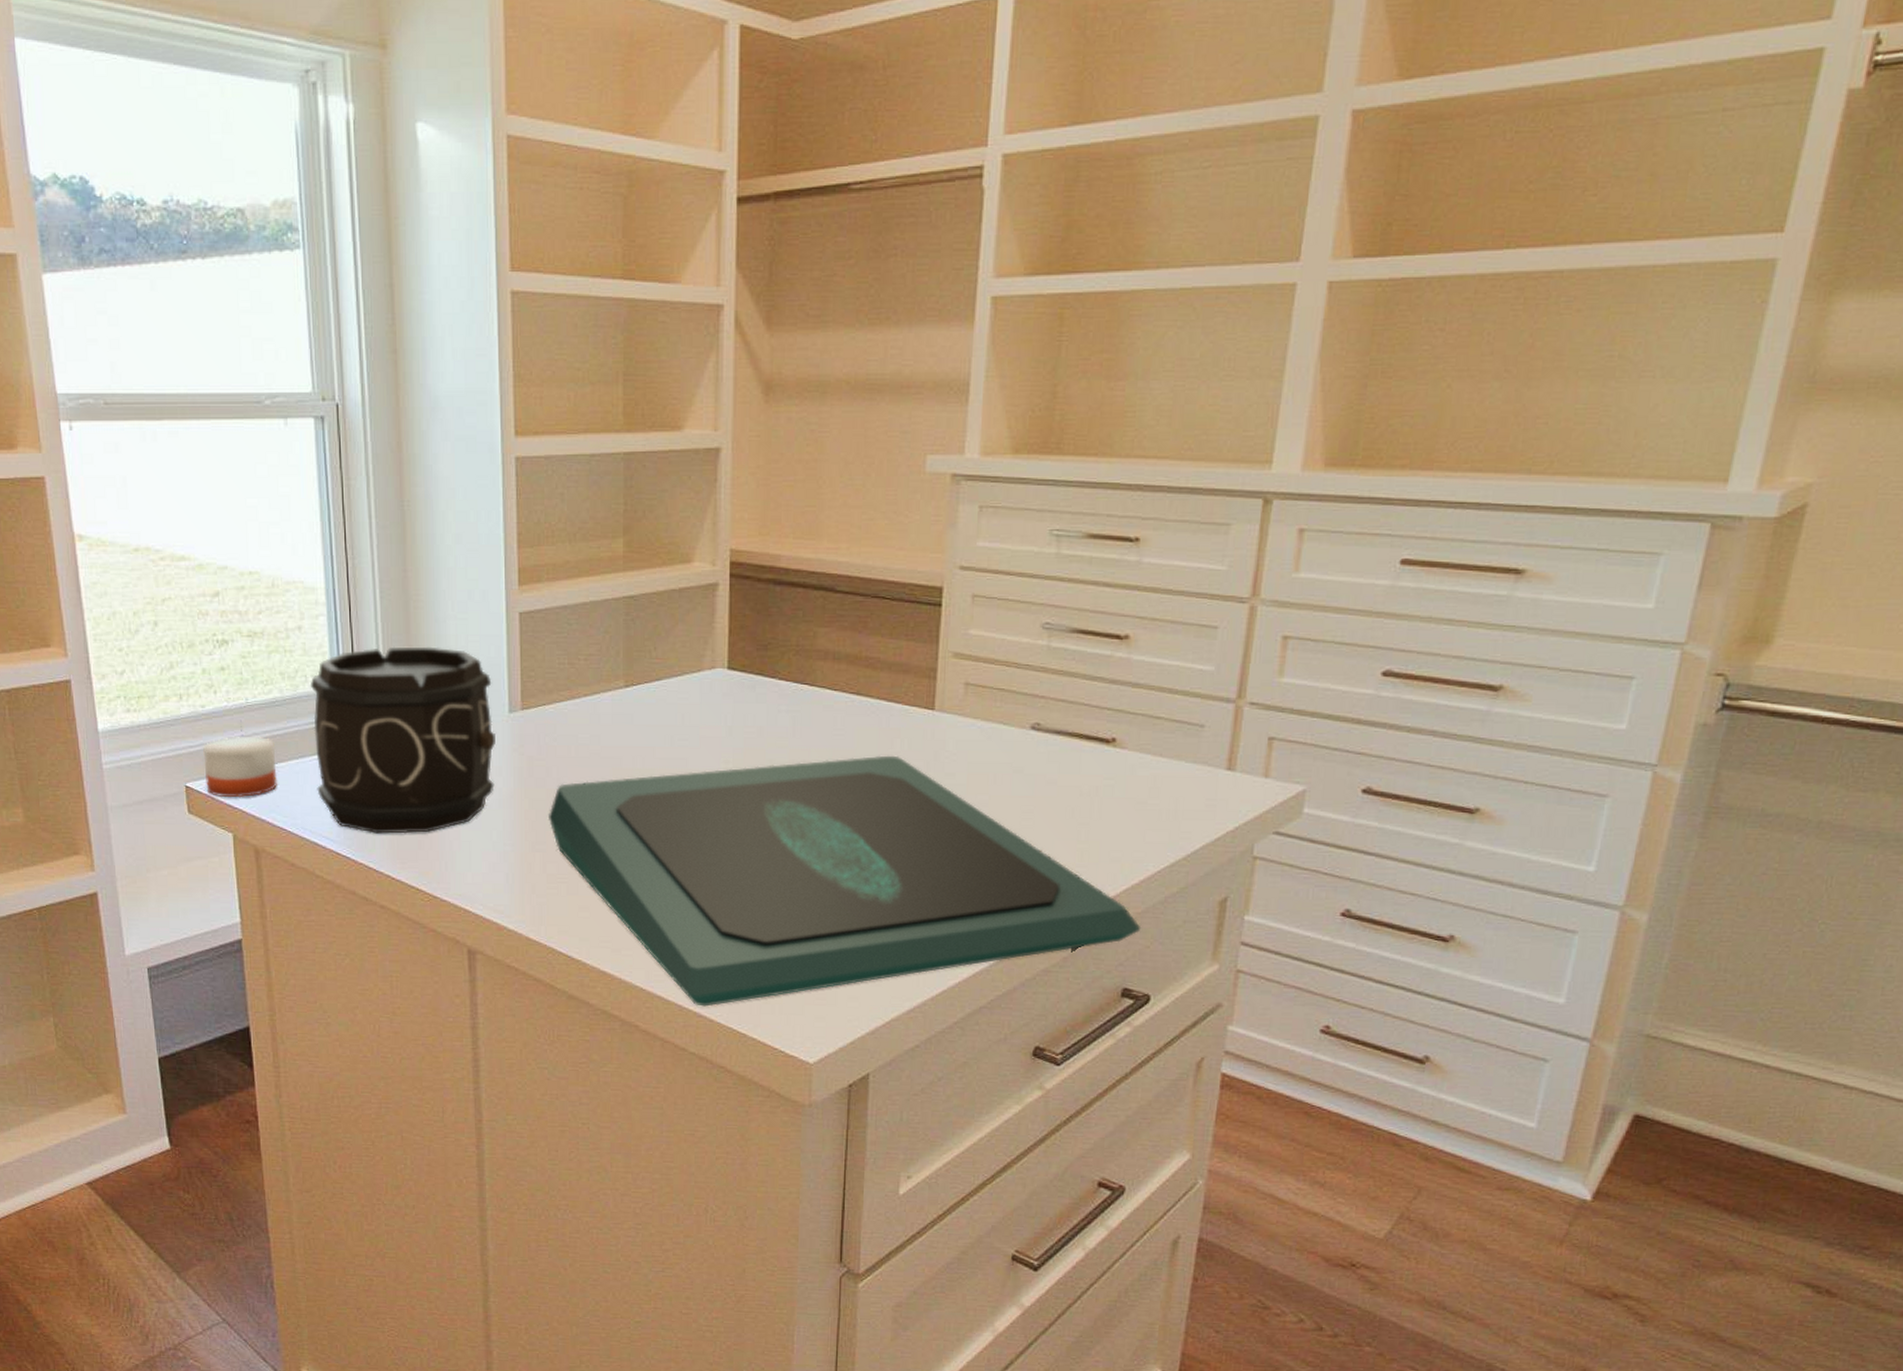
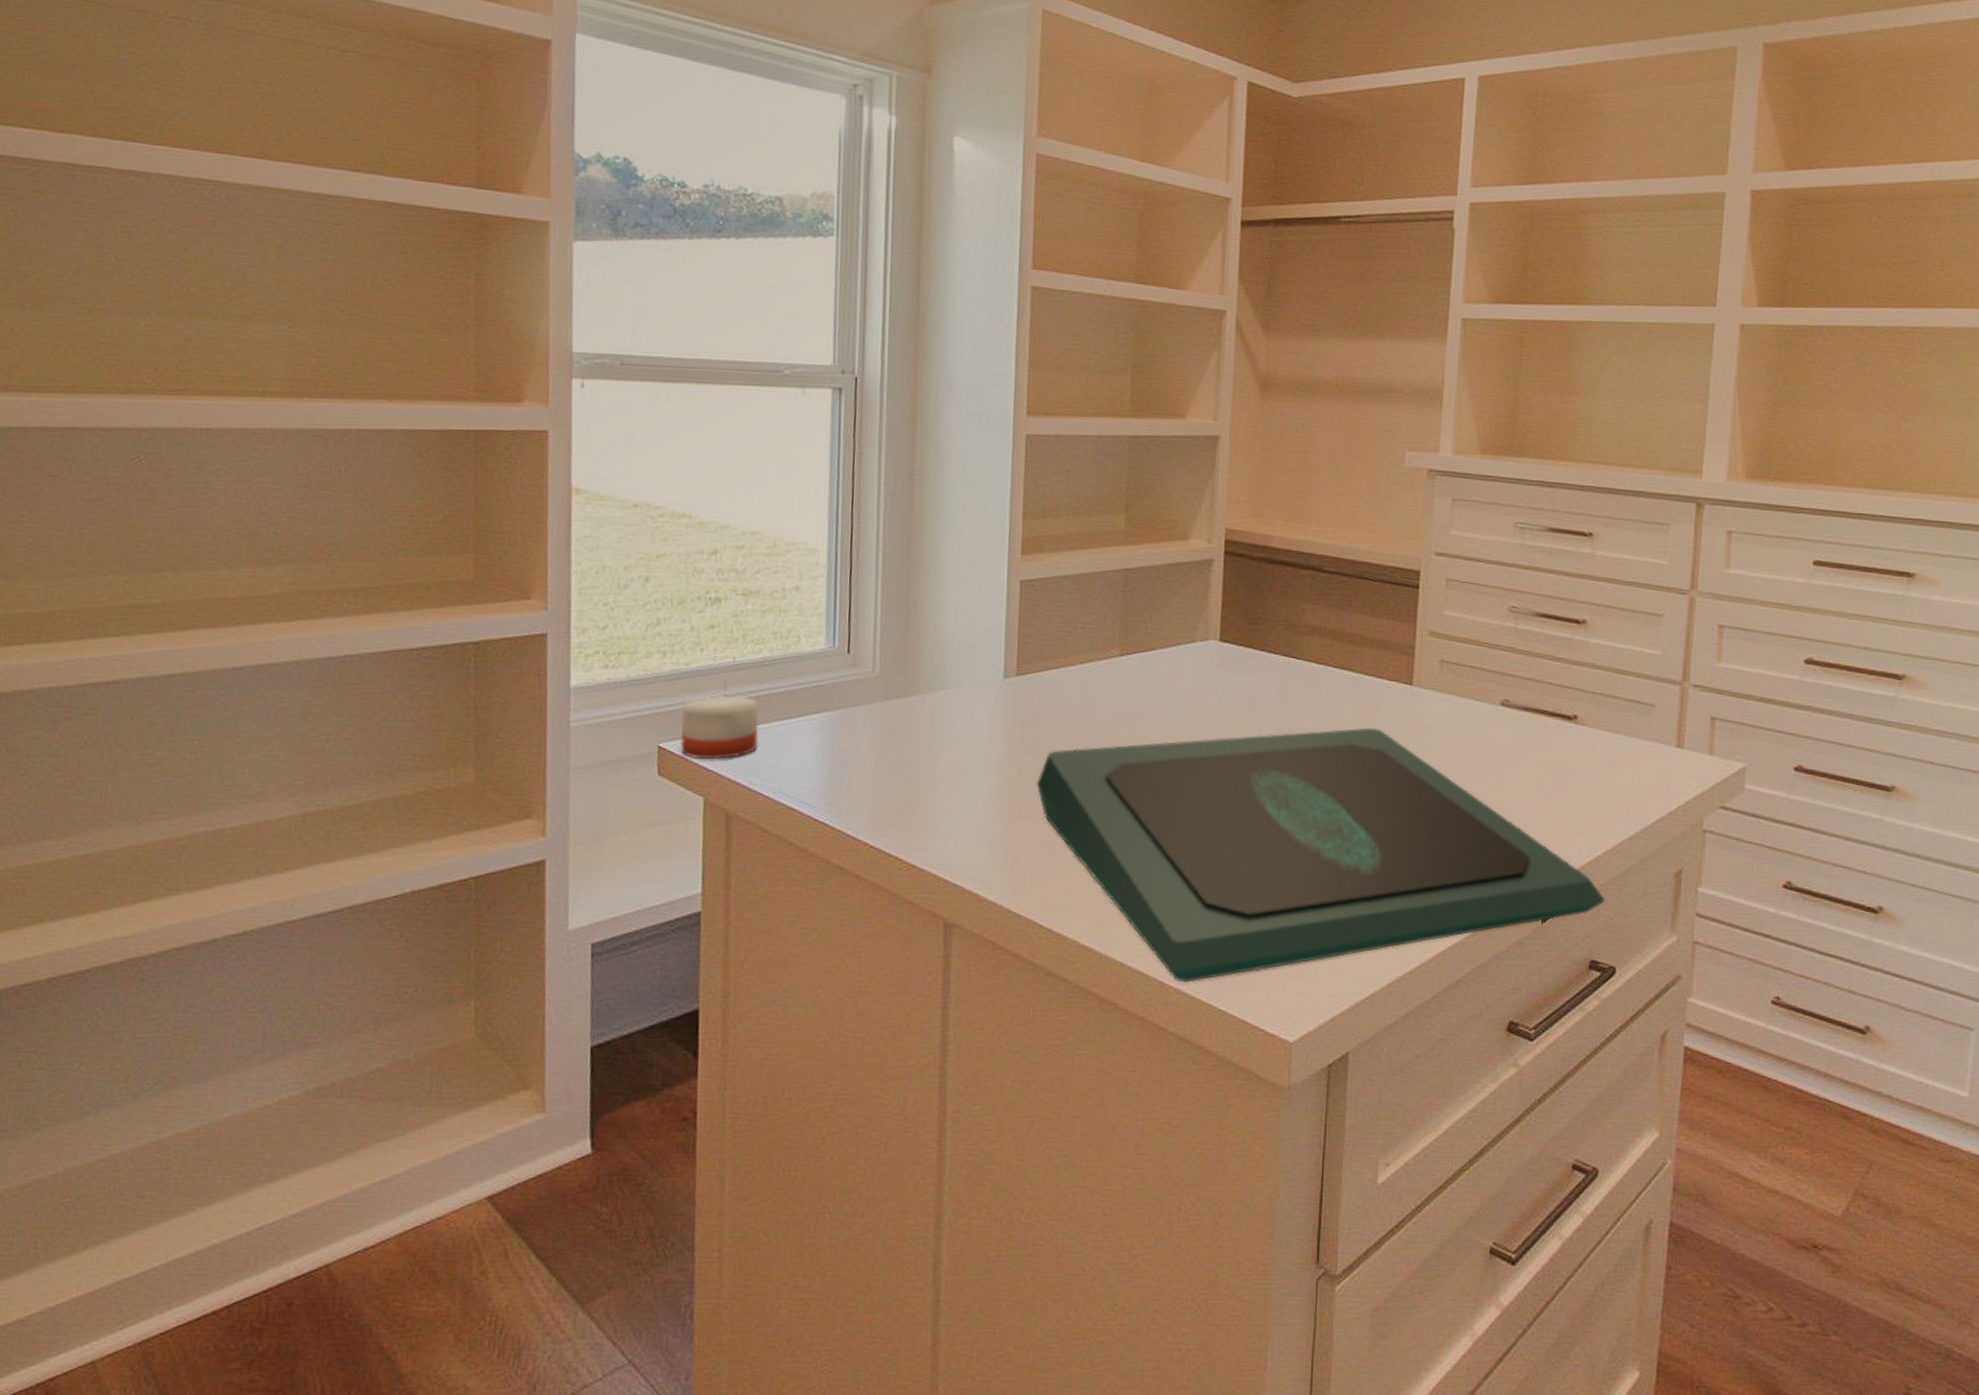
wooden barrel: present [311,646,495,834] -> none [799,609,989,800]

